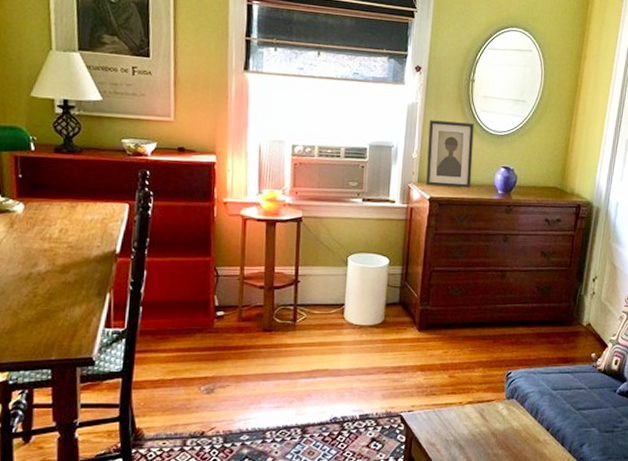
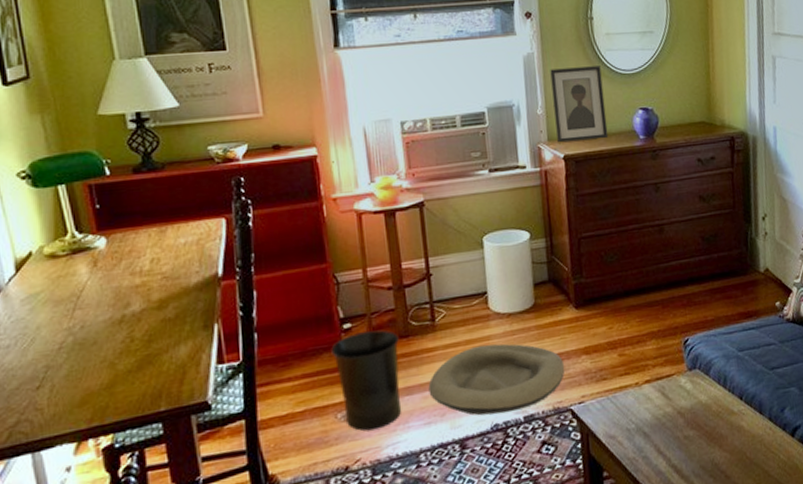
waste bin: none [203,321,263,404] -> present [331,330,401,431]
dog bed: none [282,348,401,409] -> present [428,343,565,416]

